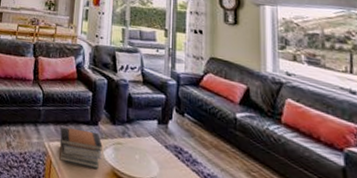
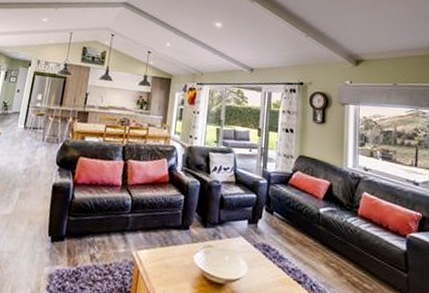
book stack: present [59,126,103,169] -> none [147,233,193,274]

